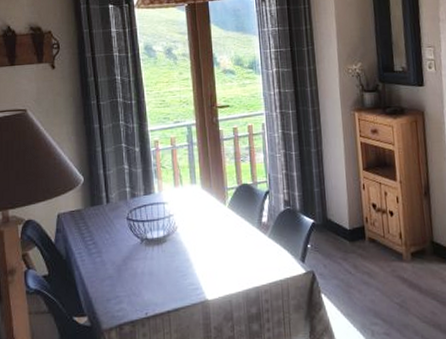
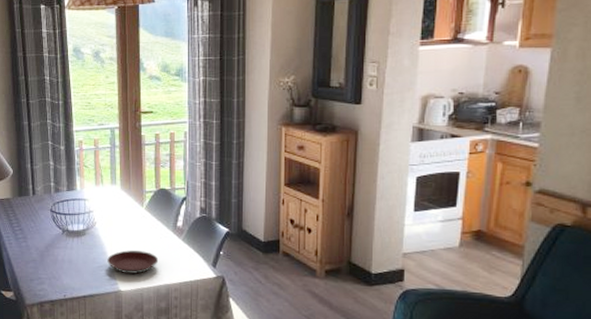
plate: none [191,253,246,280] -> present [107,250,159,274]

